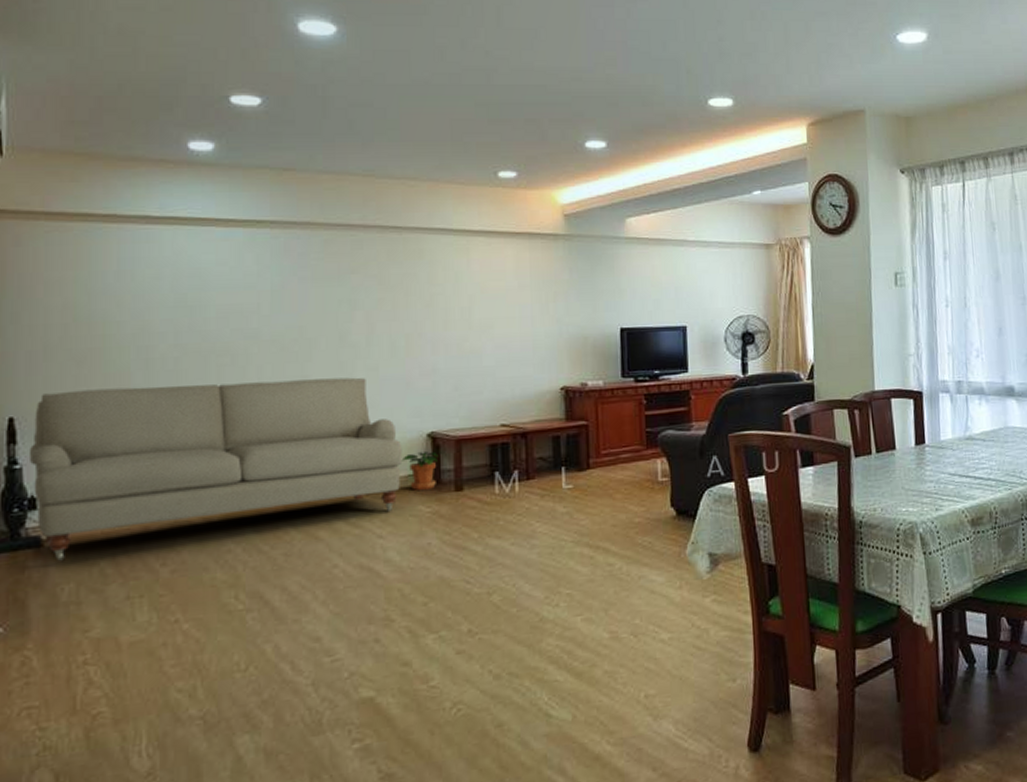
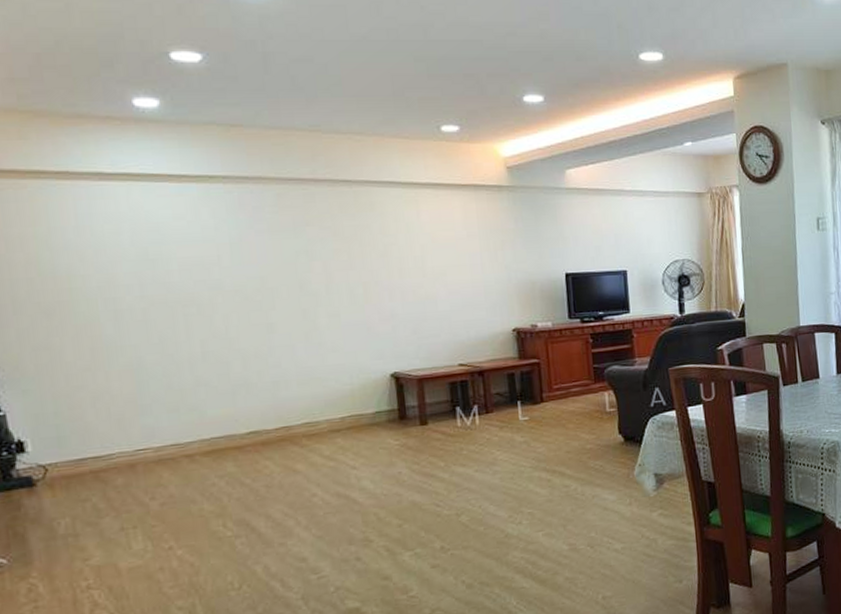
sofa: present [28,377,403,561] -> none [10,323,370,498]
potted plant: present [401,451,439,490] -> none [368,390,403,426]

